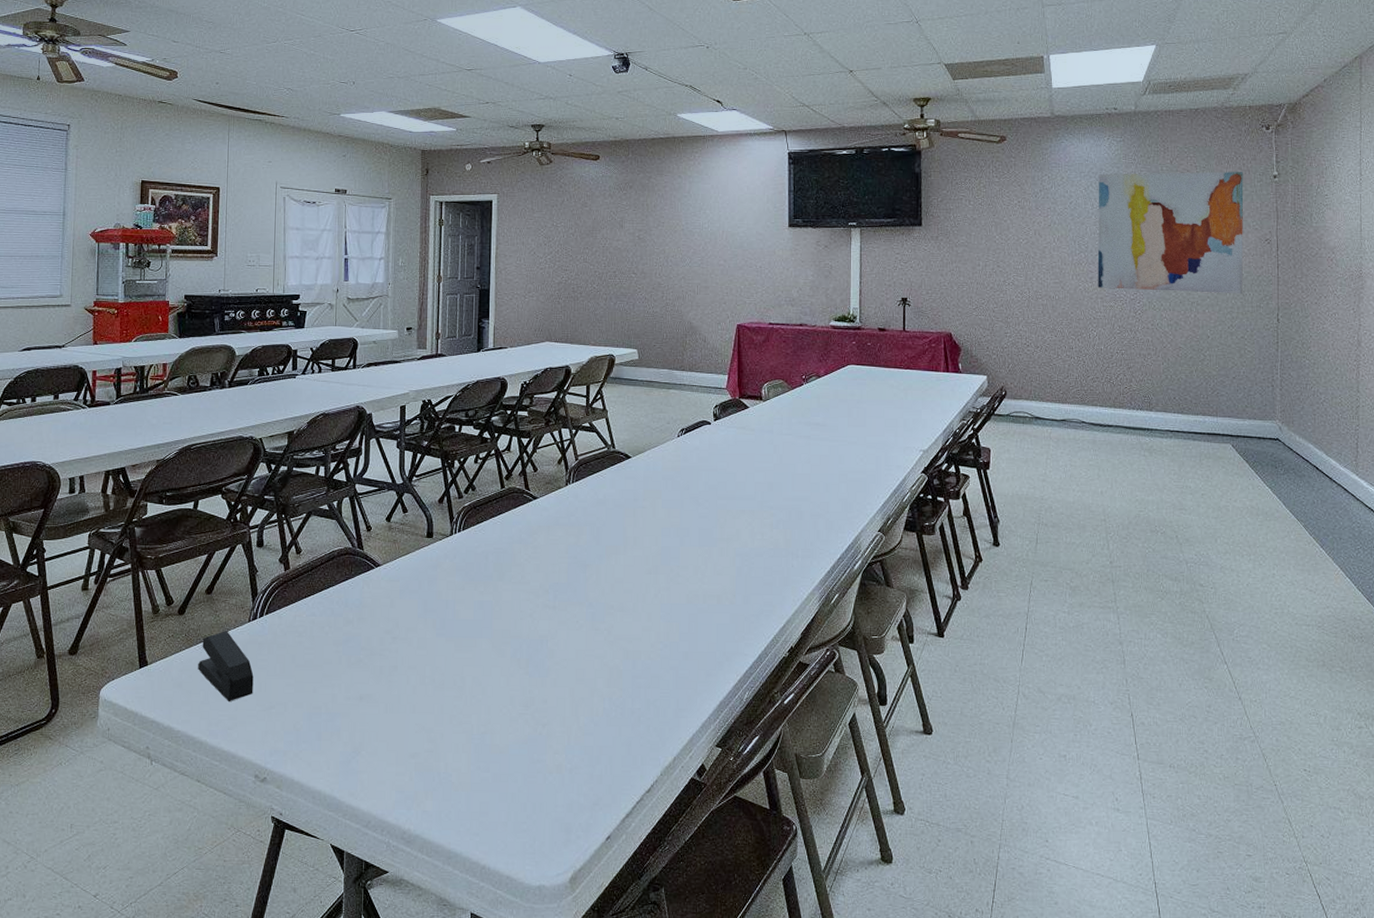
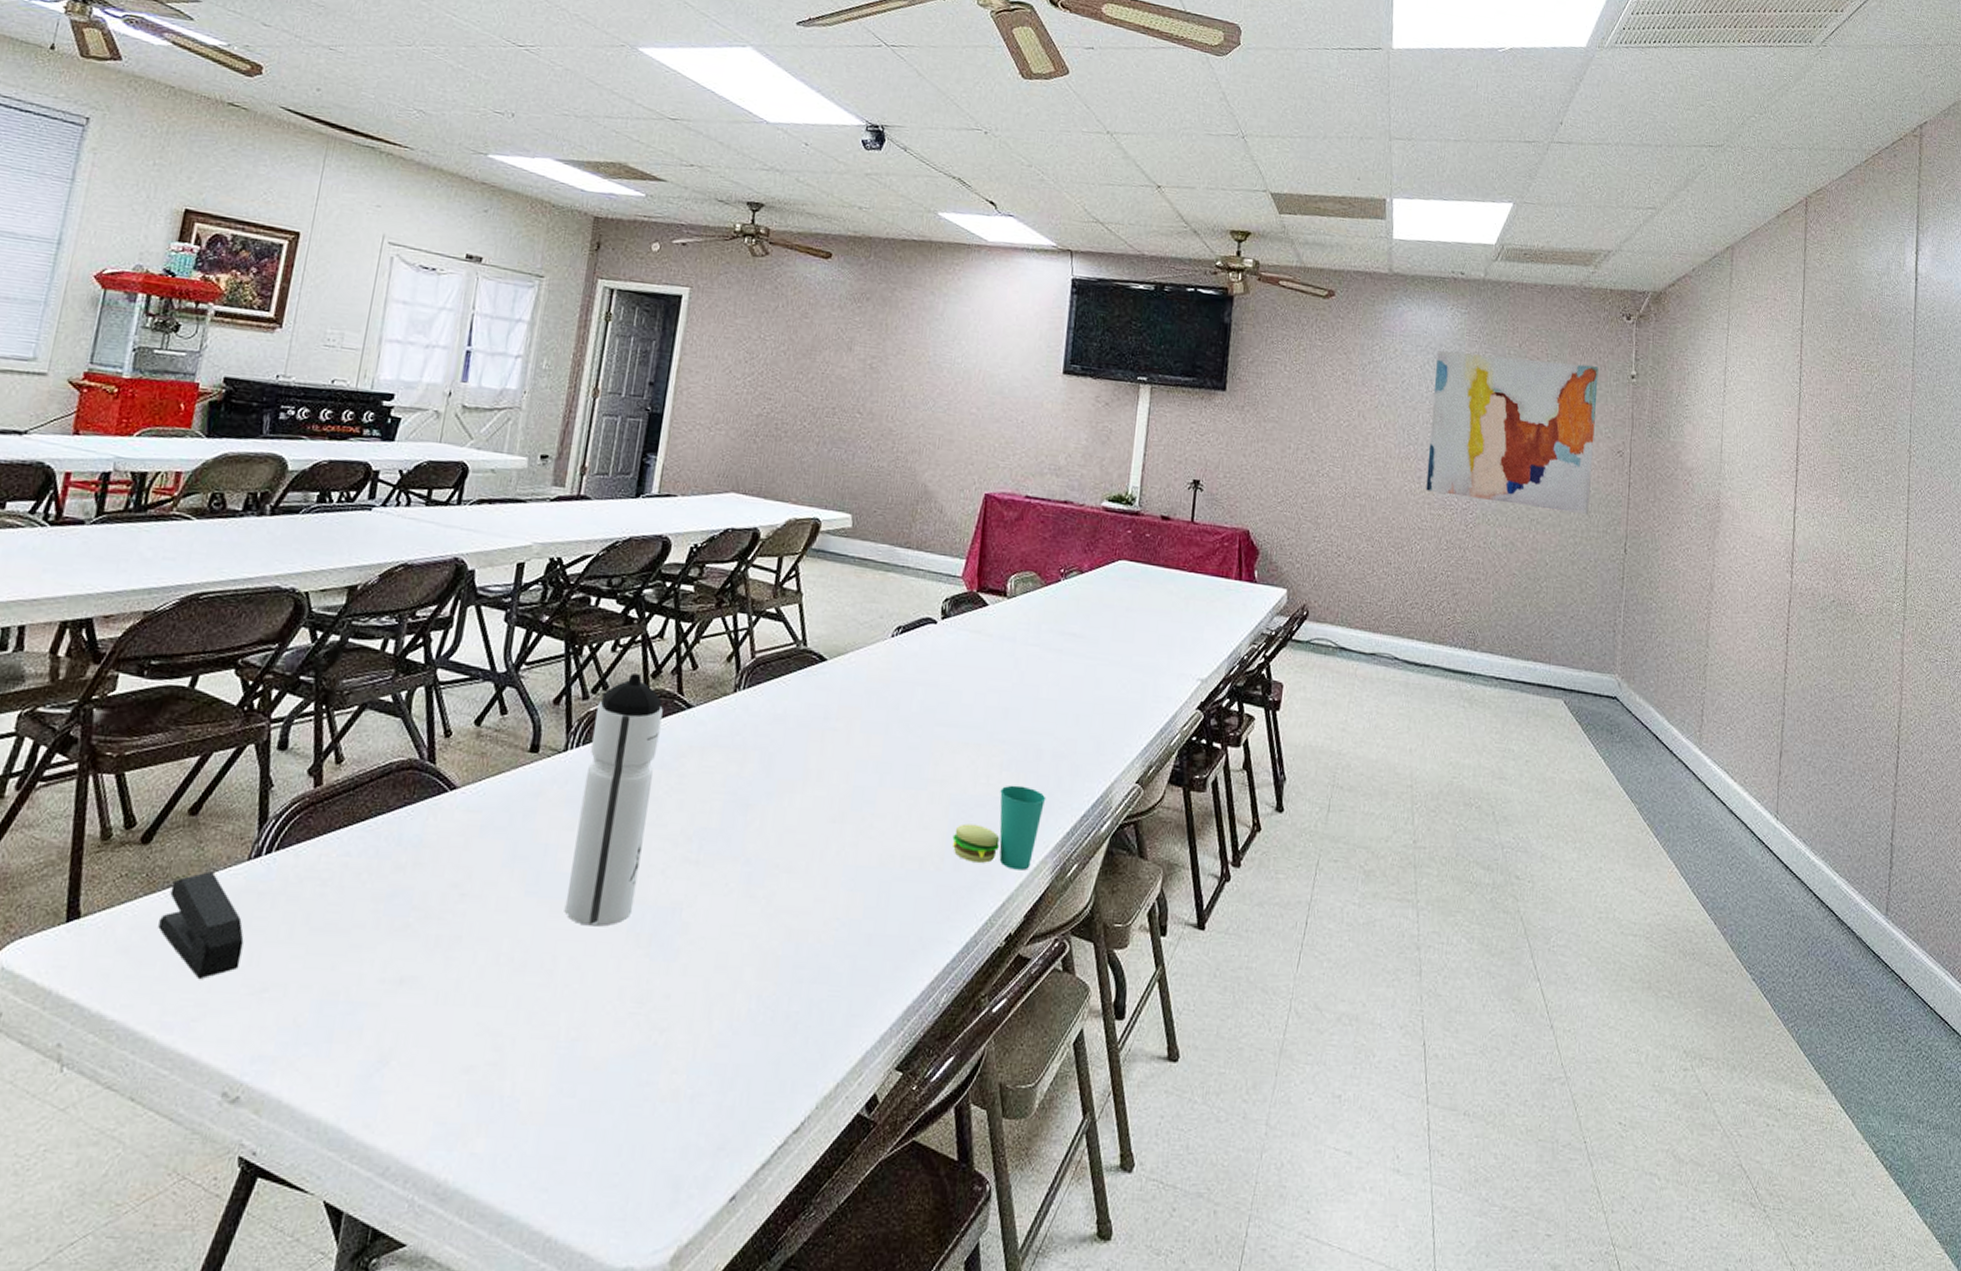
water bottle: none [465,478,516,655] -> present [564,674,663,927]
cup: none [740,539,809,601] -> present [952,785,1046,870]

